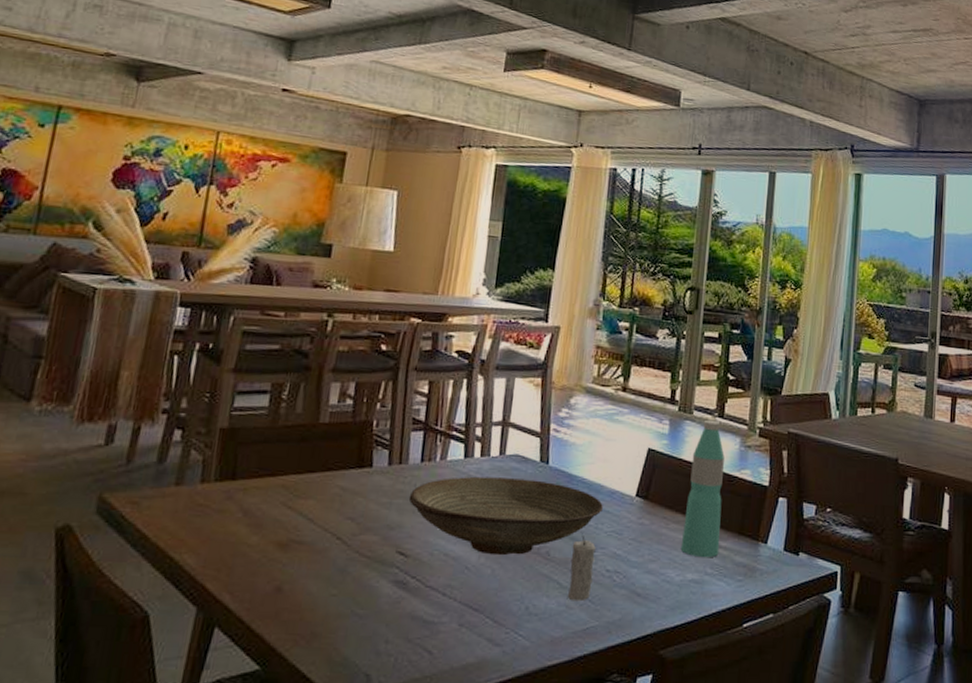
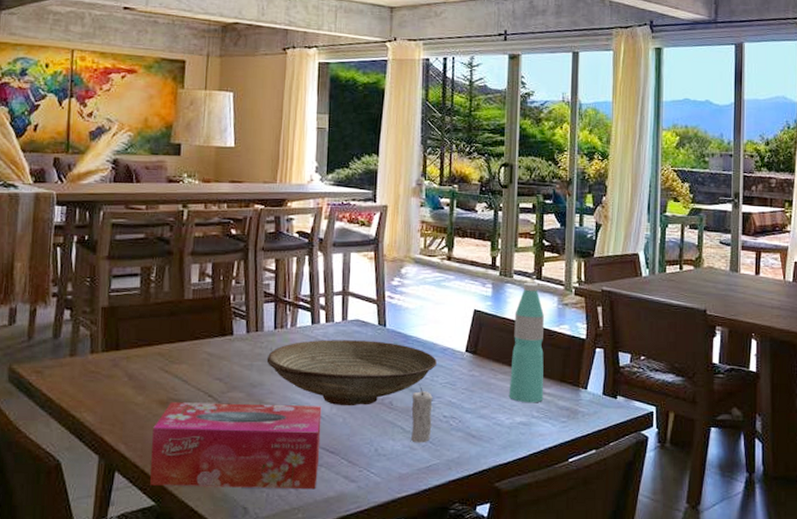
tissue box: none [256,544,468,654] -> present [150,402,322,490]

